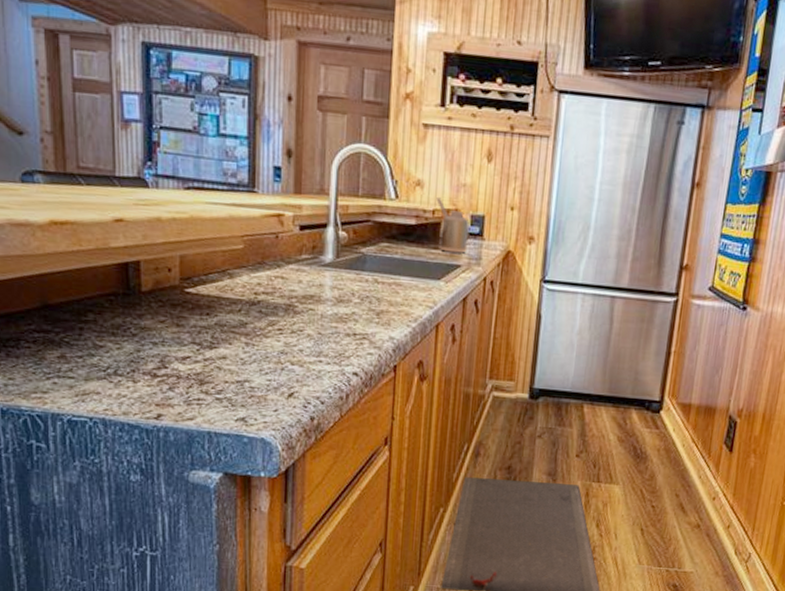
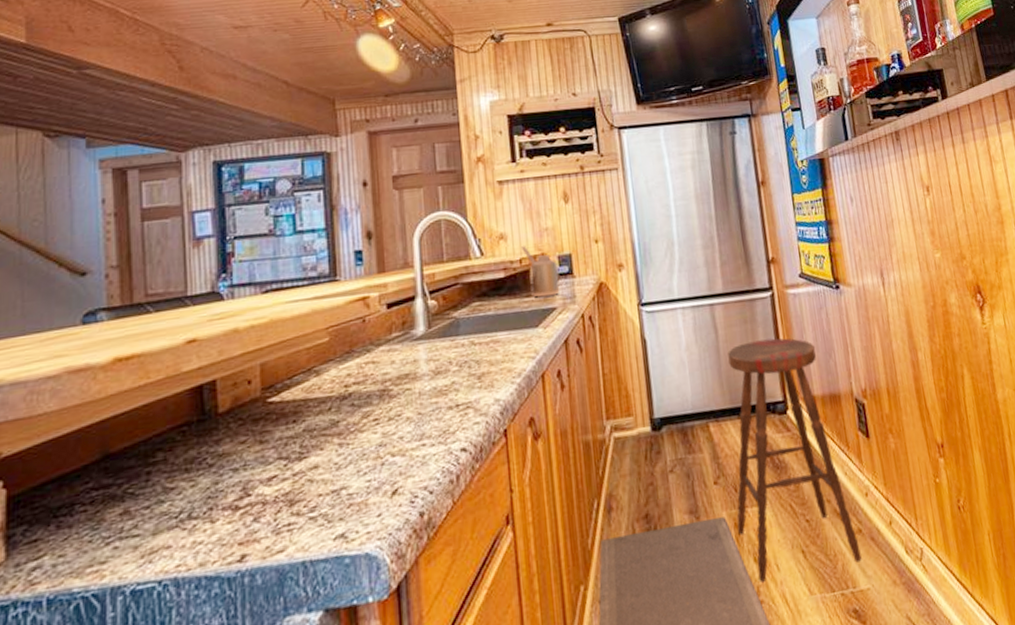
bar stool: none [587,340,705,550] -> present [728,338,862,582]

